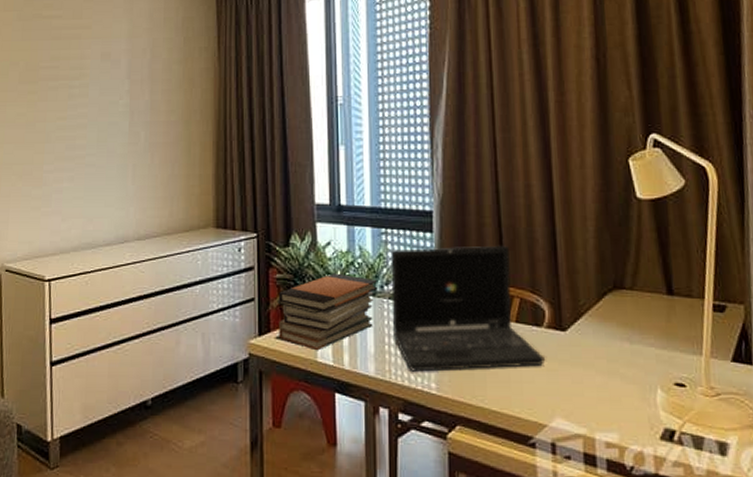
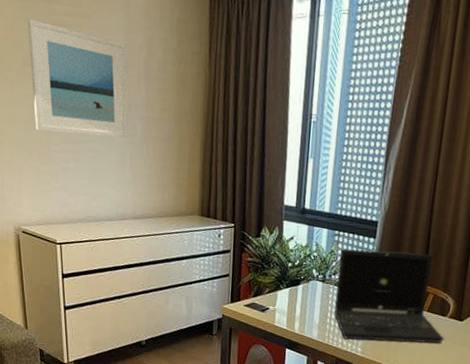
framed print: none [25,37,130,151] -> present [28,19,128,138]
book stack: present [278,273,377,351] -> none [247,261,327,318]

